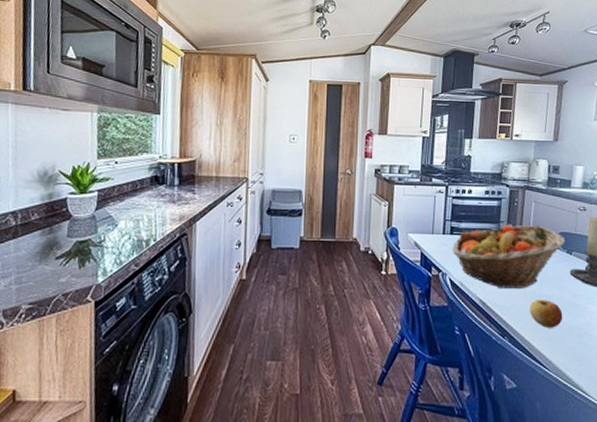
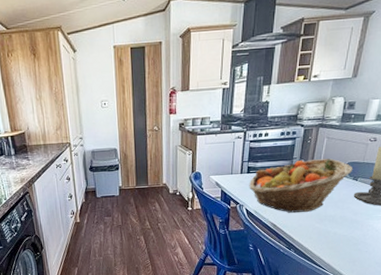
apple: present [529,300,563,328] -> none [313,219,343,240]

